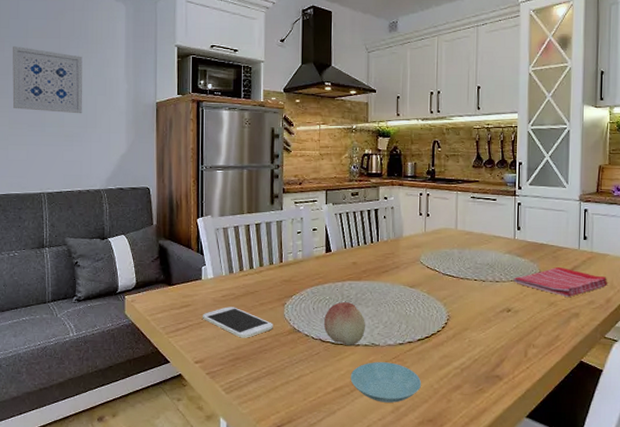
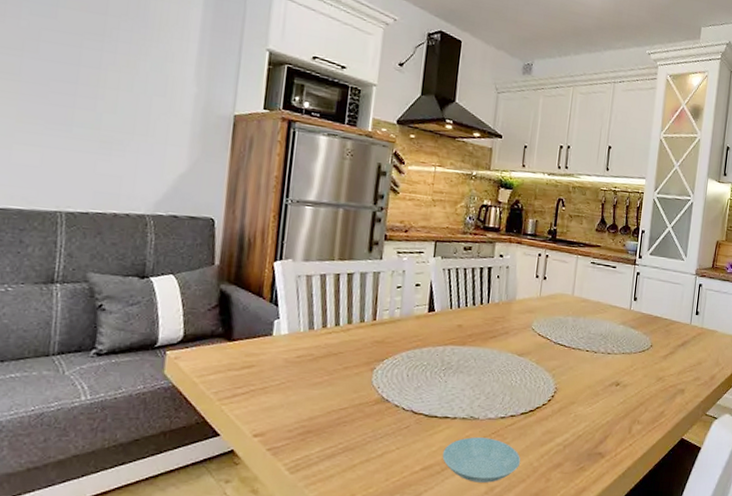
wall art: present [12,46,83,114] -> none [26,14,137,117]
smartphone: present [203,307,273,338] -> none [269,369,358,408]
fruit: present [323,302,365,345] -> none [417,369,466,418]
dish towel: present [513,267,608,298] -> none [625,341,714,373]

